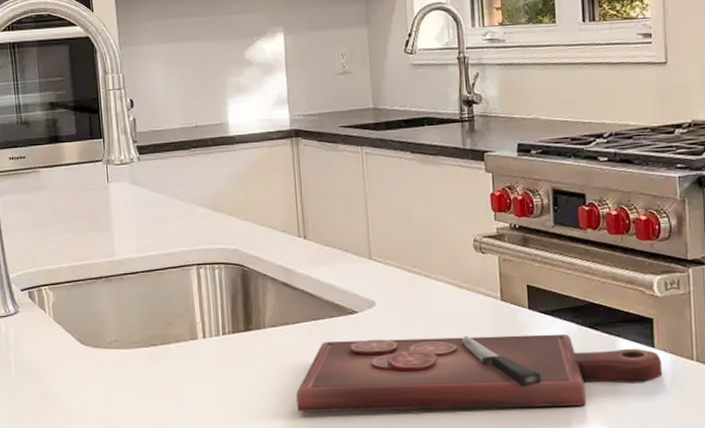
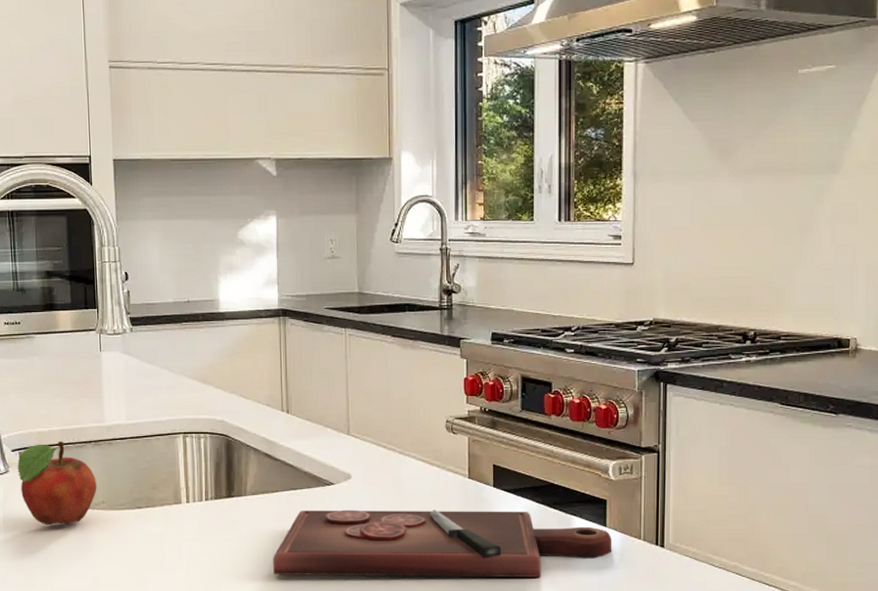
fruit: none [27,278,110,368] -> present [17,441,97,526]

